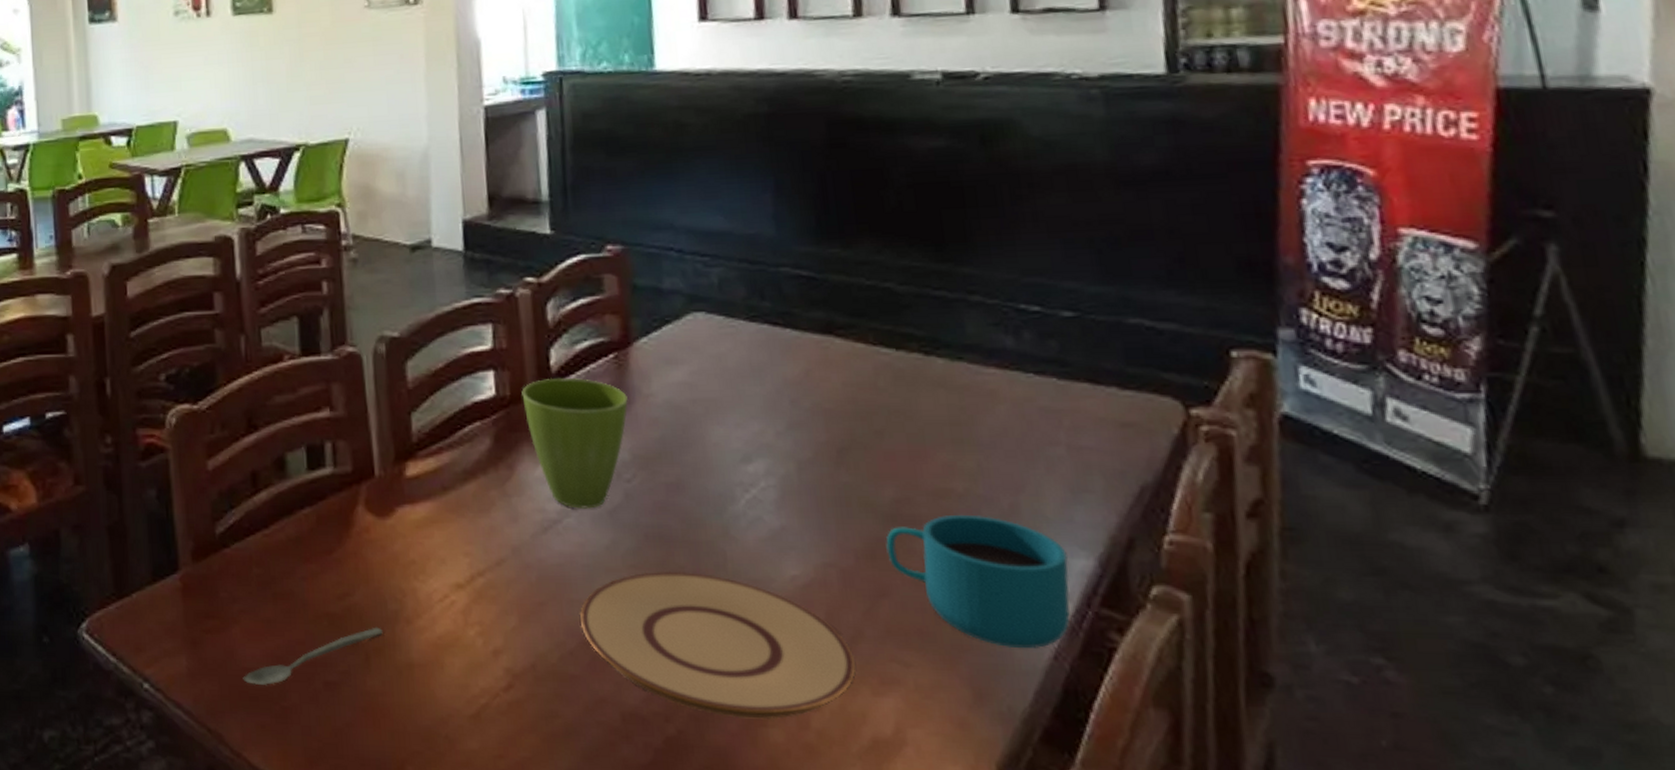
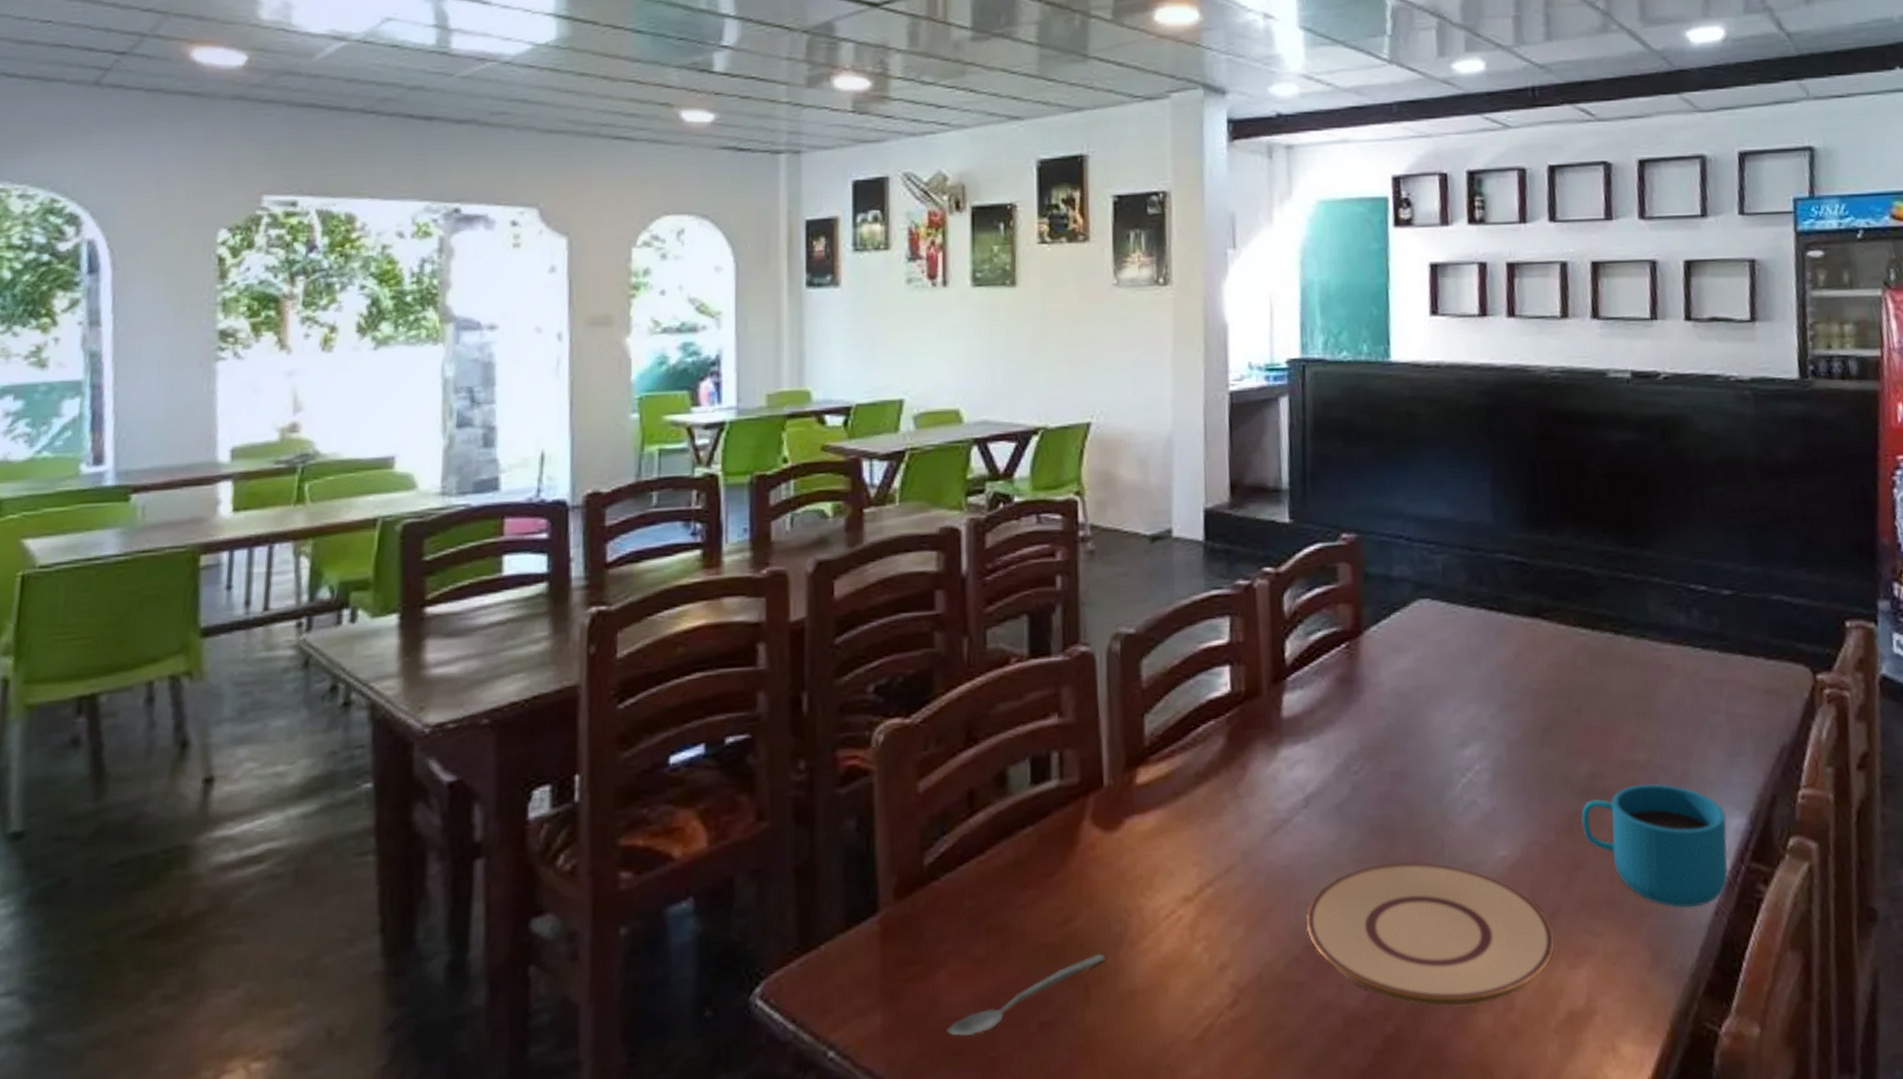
flower pot: present [521,377,628,509] -> none [1256,669,1358,806]

